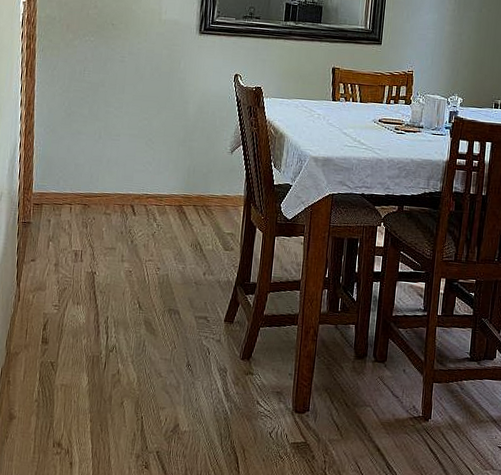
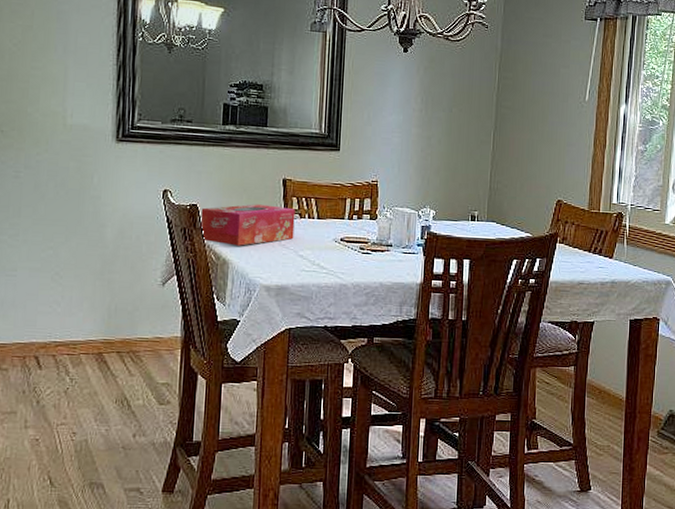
tissue box: none [262,88,342,123] -> present [200,204,295,246]

